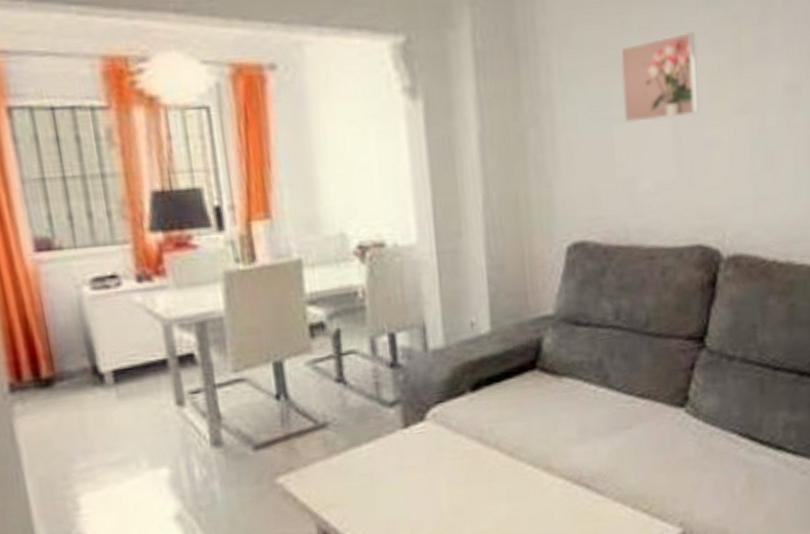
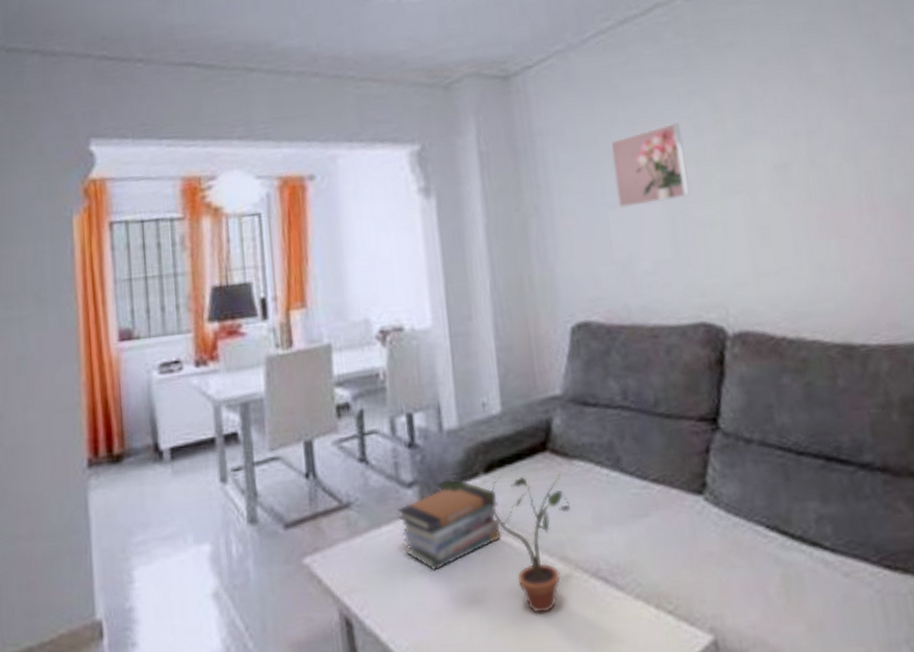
book stack: none [378,399,486,485] -> present [397,481,500,571]
potted plant: none [422,392,557,518] -> present [438,474,570,614]

